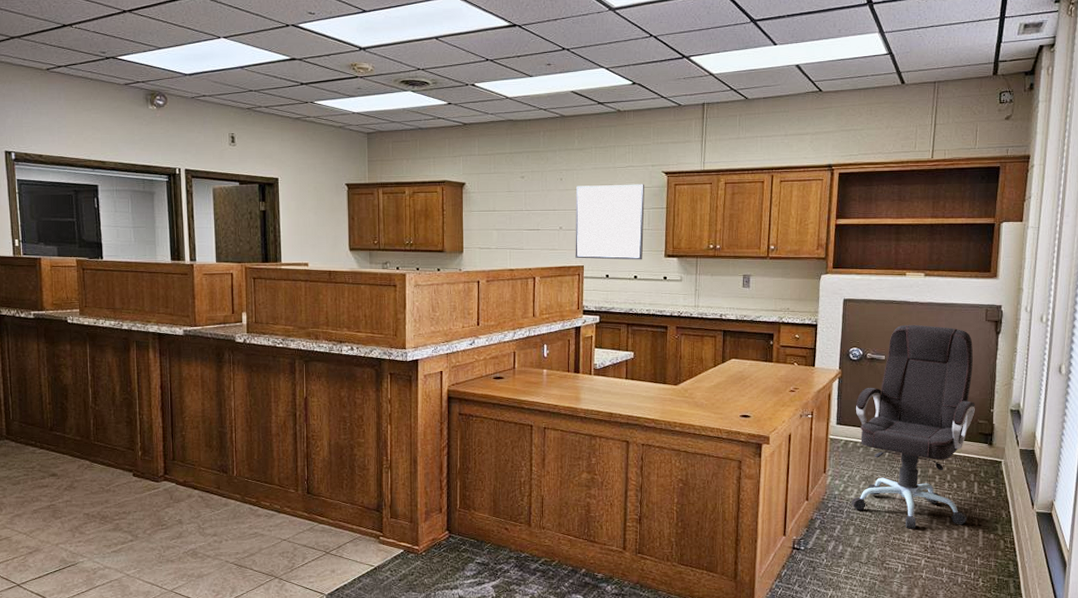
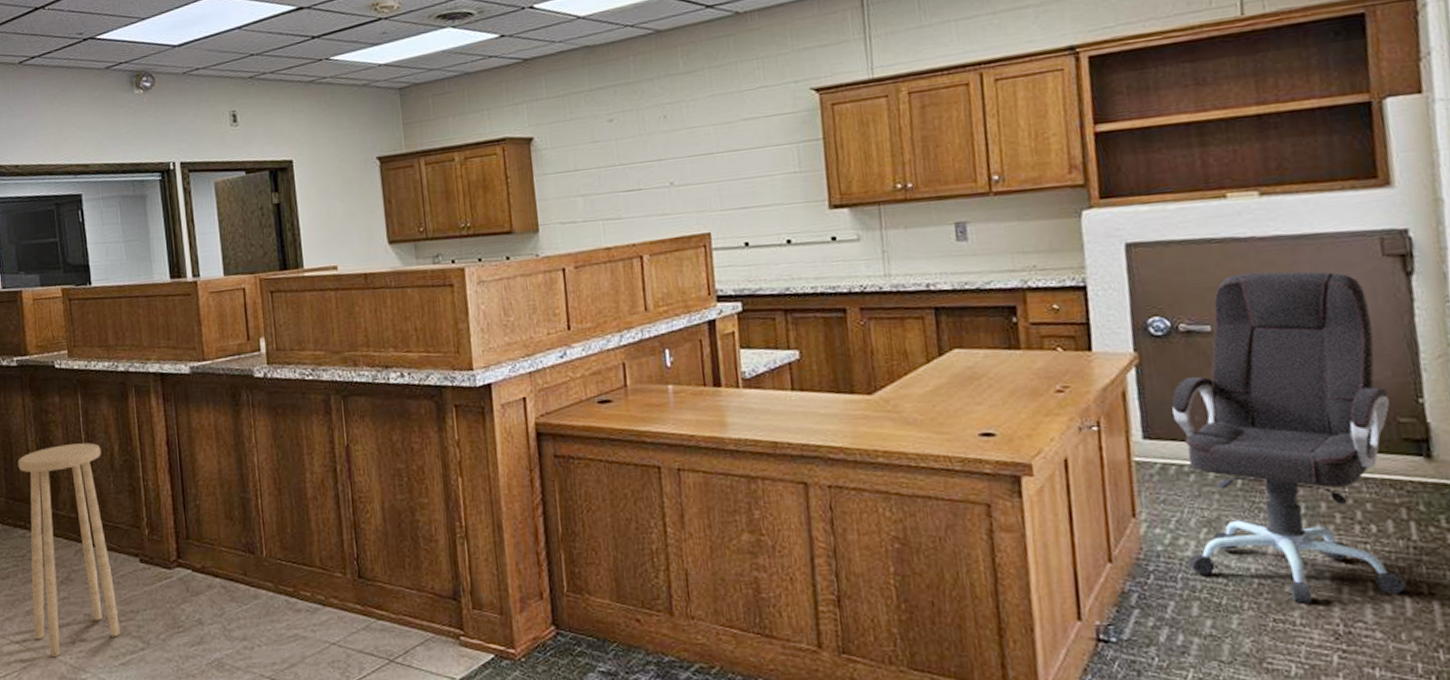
stool: none [31,383,113,546] -> present [18,443,120,658]
wall art: present [575,184,644,260] -> none [688,109,797,224]

